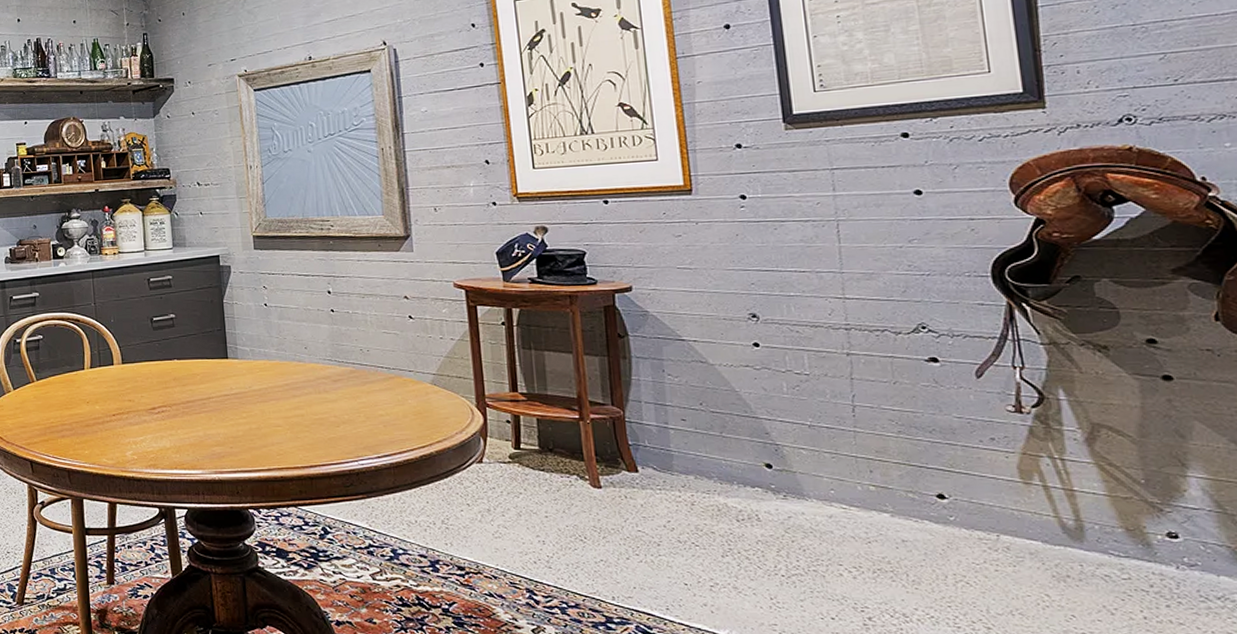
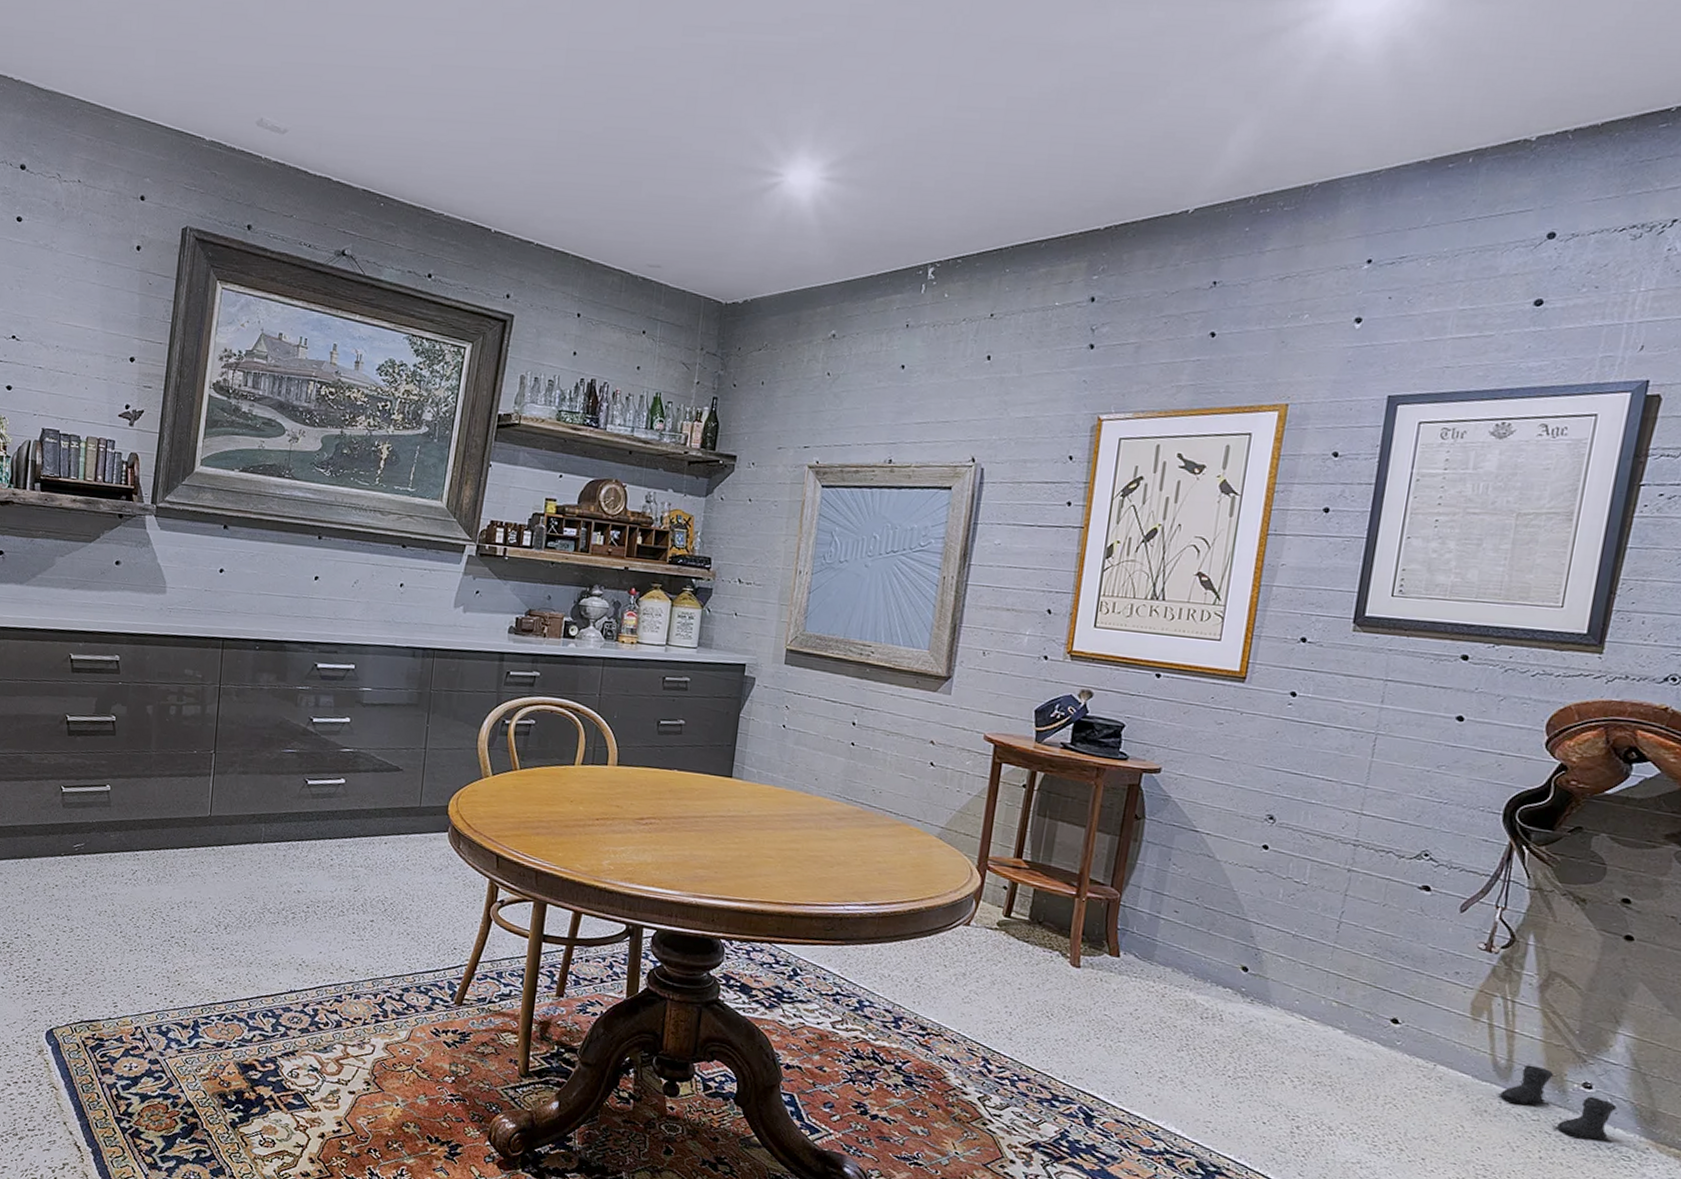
boots: none [1075,522,1222,593] -> present [1497,1064,1617,1142]

